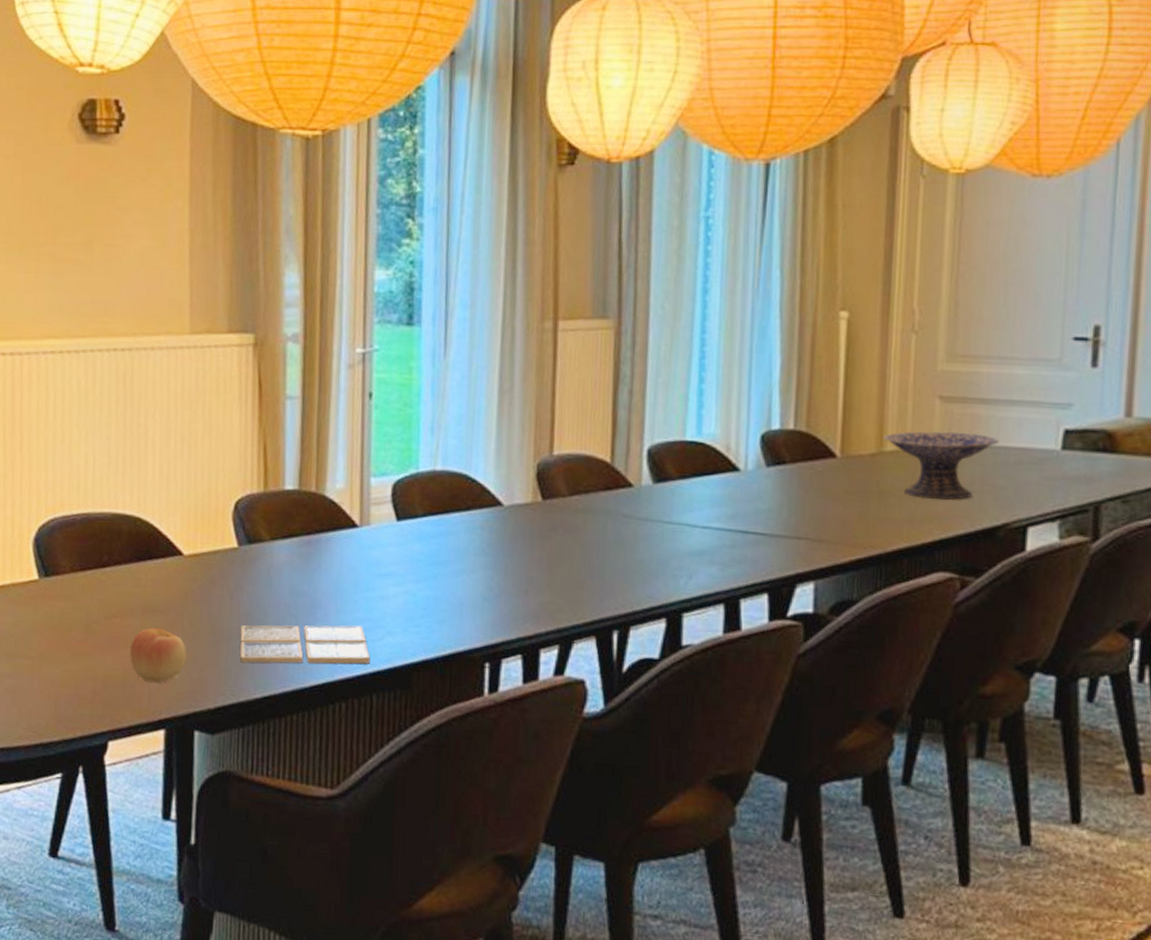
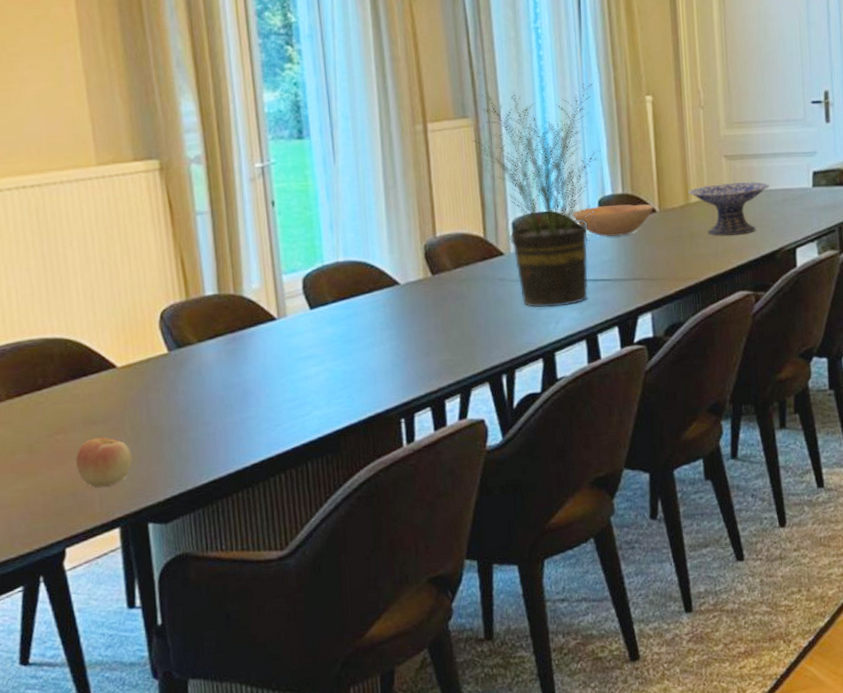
drink coaster: present [240,625,371,665] -> none [180,405,302,455]
potted plant: none [611,289,772,559] -> present [473,83,601,308]
bowl: none [726,441,833,482] -> present [573,204,653,237]

